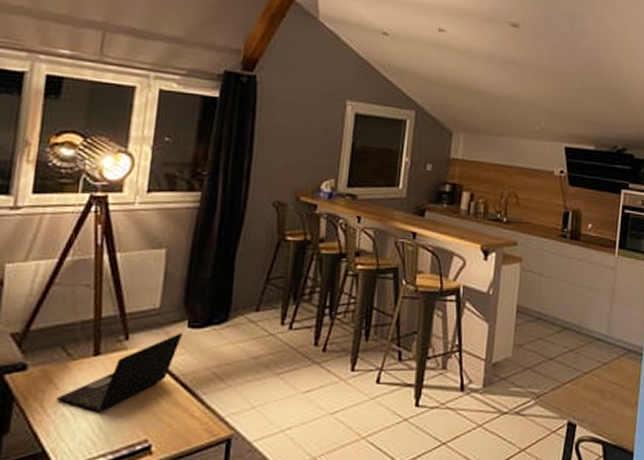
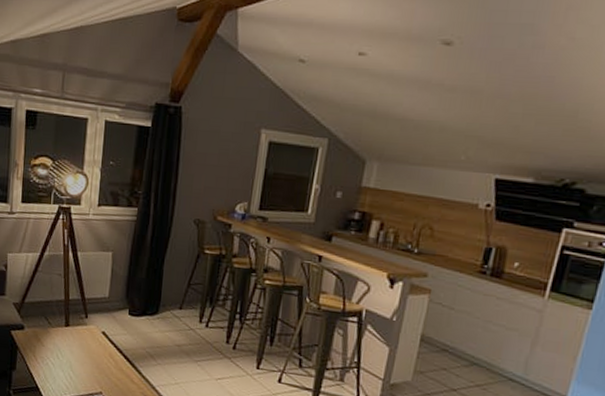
laptop: present [55,332,183,413] -> none [42,317,126,367]

